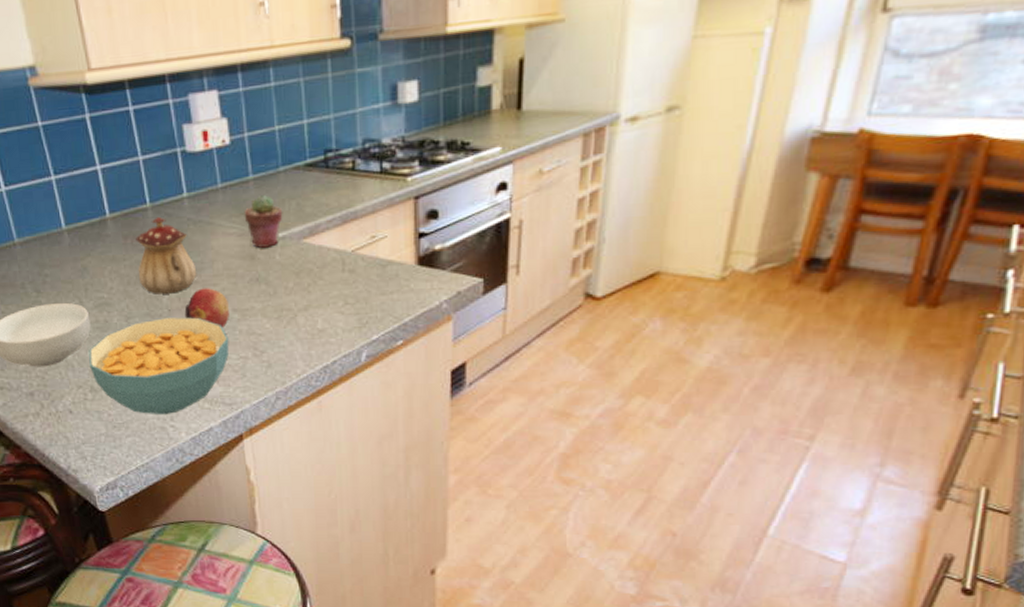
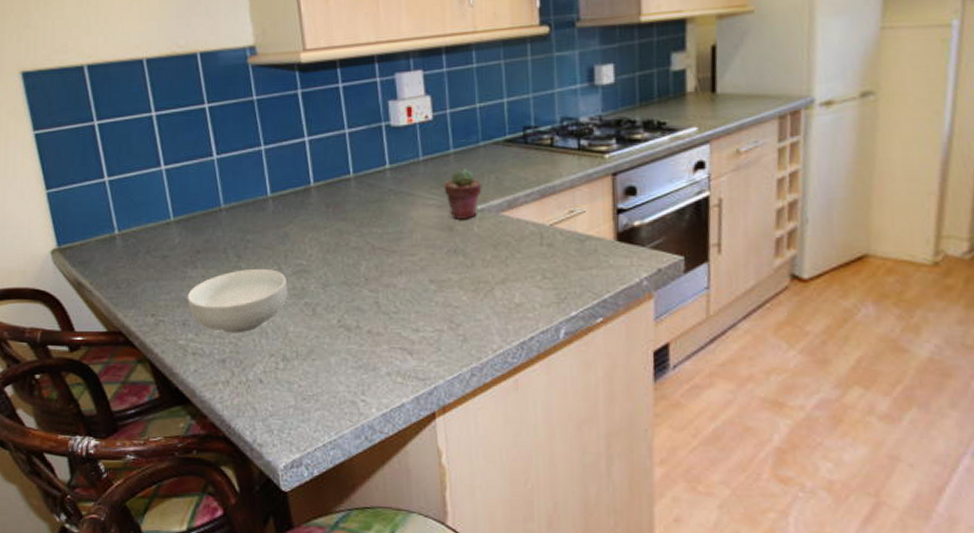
cereal bowl: present [89,316,229,414] -> none [284,286,425,387]
teapot: present [135,216,197,294] -> none [337,186,396,263]
fruit: present [184,288,229,328] -> none [381,258,426,299]

